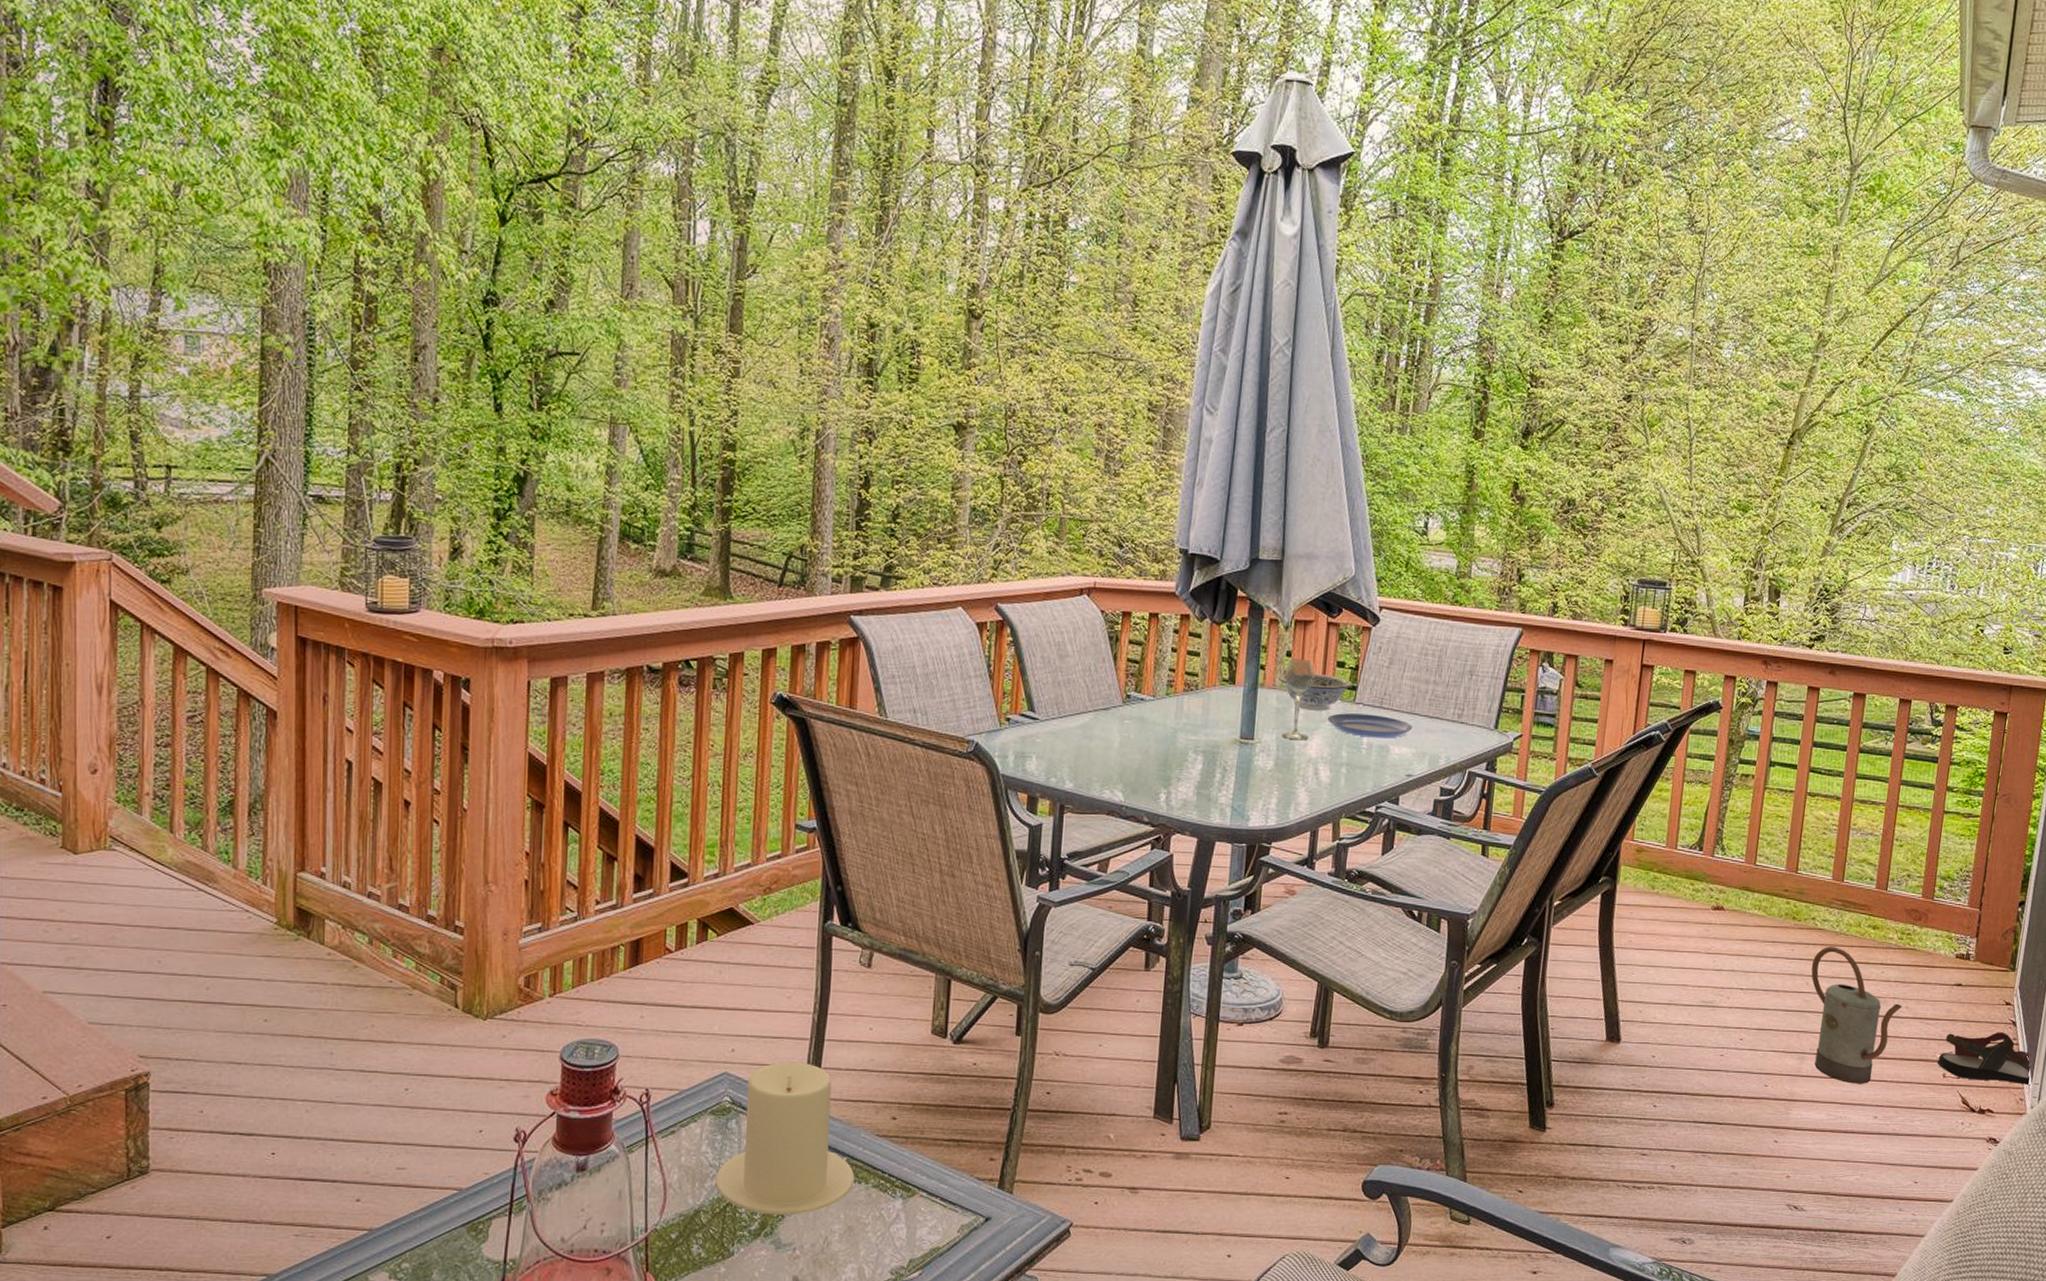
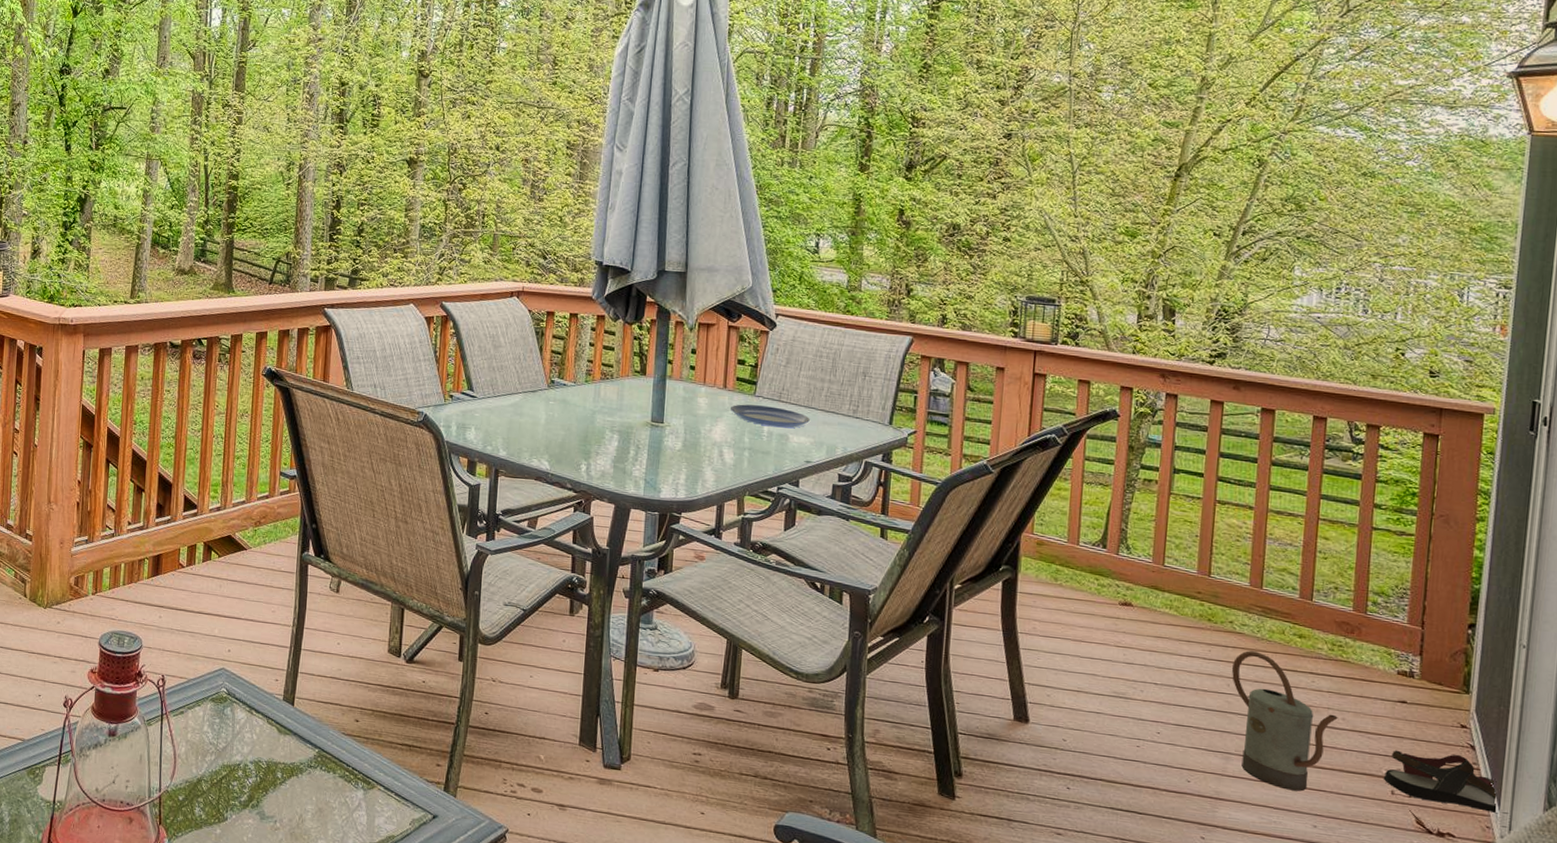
candle: present [715,1062,855,1215] -> none [213,664,325,793]
bowl: present [1277,673,1353,711] -> none [683,367,753,402]
wineglass: present [1281,658,1315,741] -> none [688,355,718,426]

